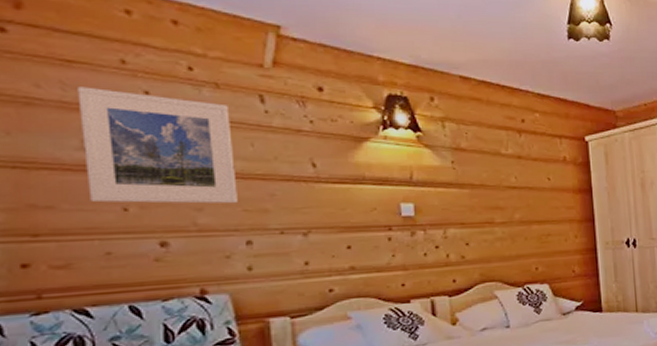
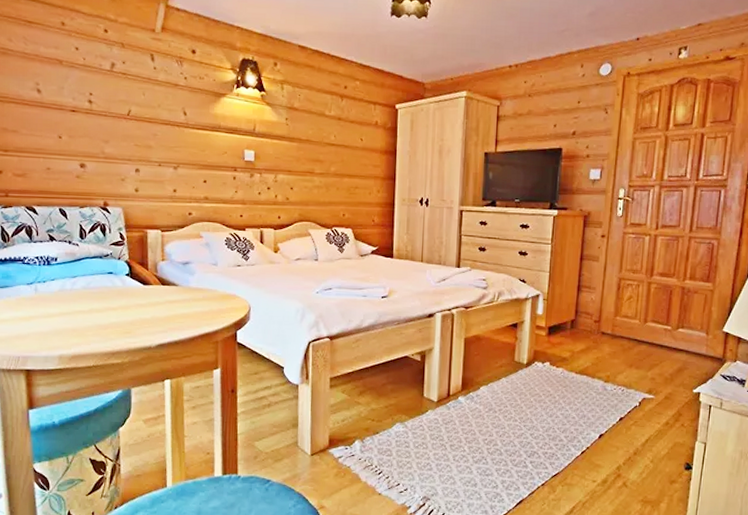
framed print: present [78,87,238,204] -> none [34,42,132,140]

